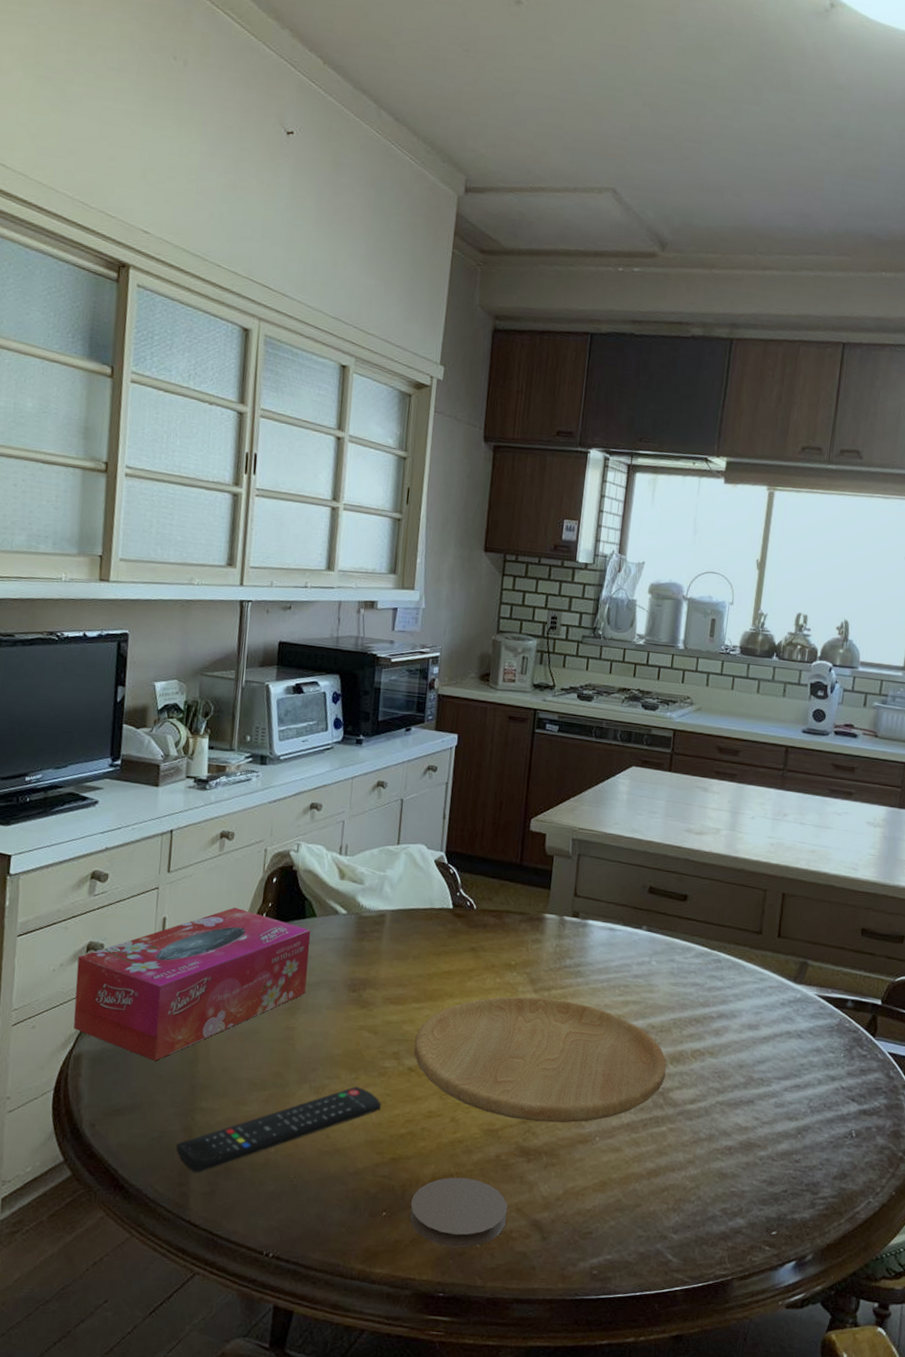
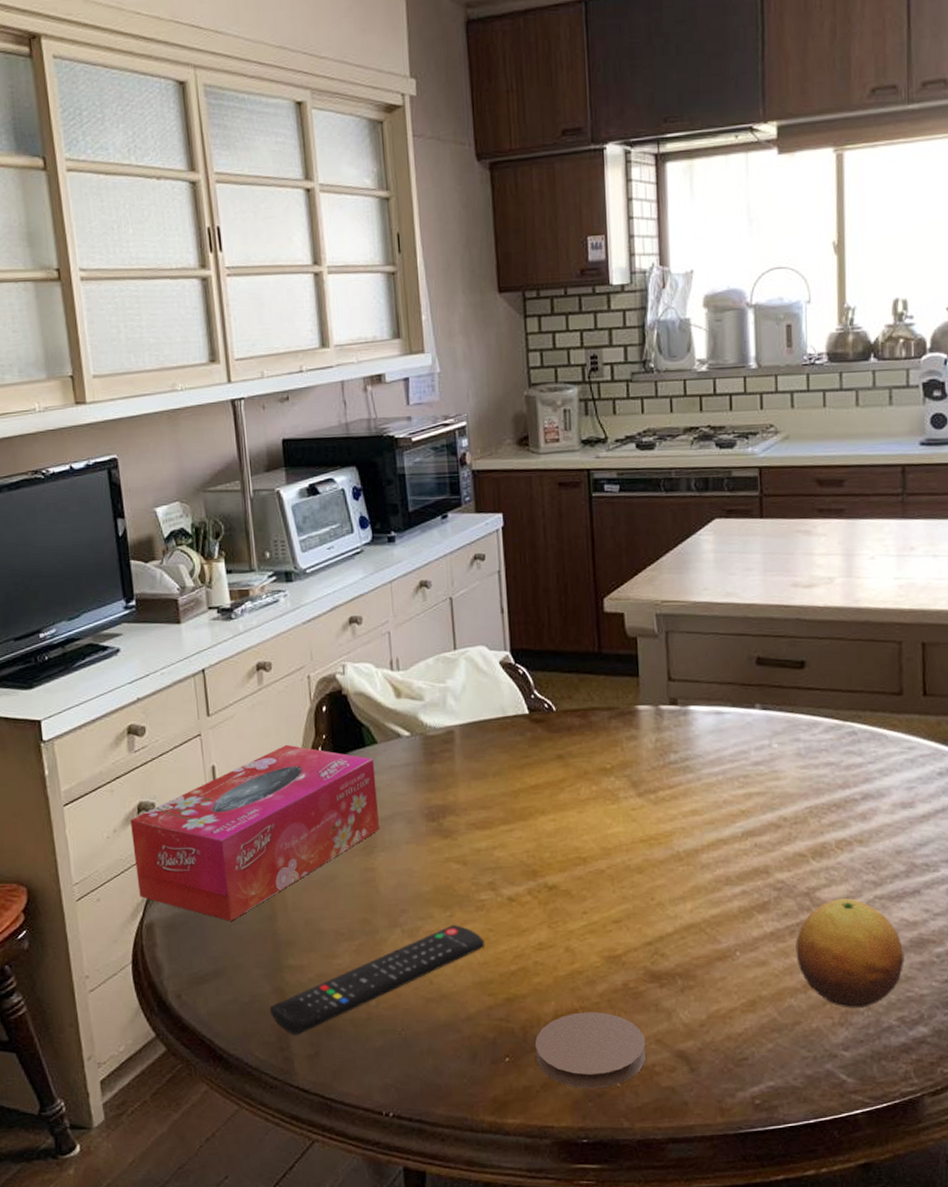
cutting board: present [414,996,667,1123] -> none [510,801,808,942]
fruit: none [645,1100,734,1197] -> present [795,898,905,1008]

